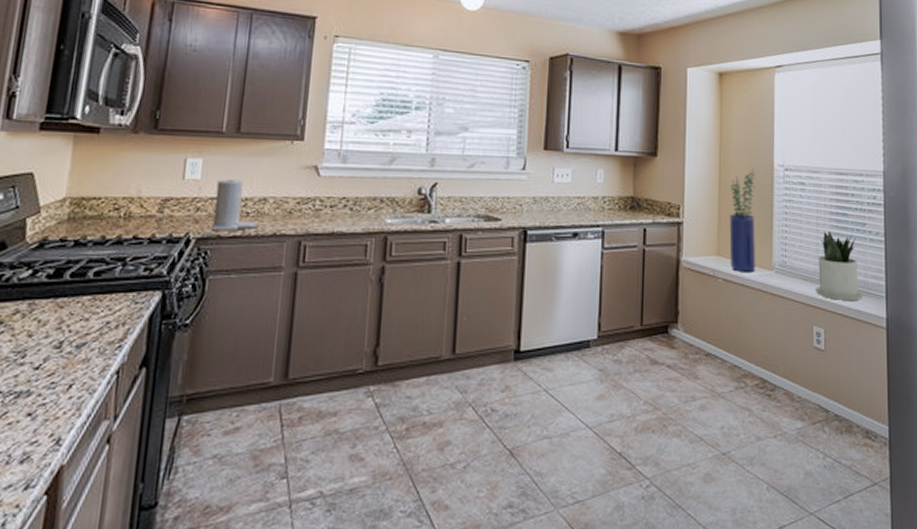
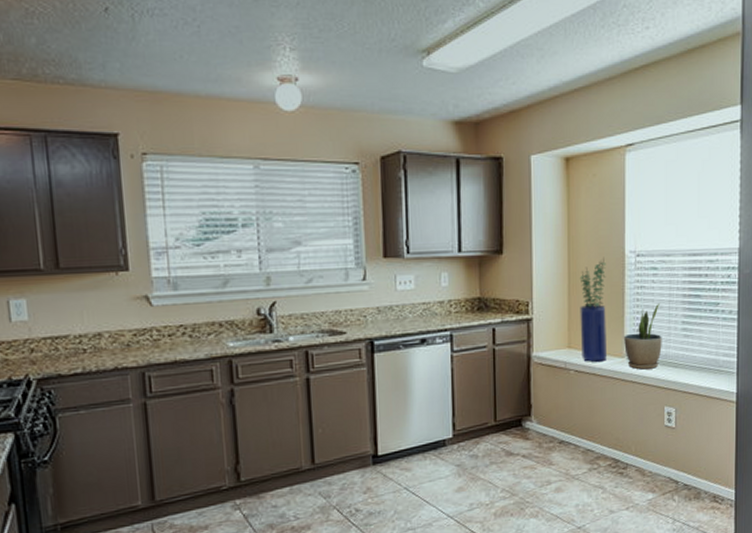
paper towel: present [212,178,259,232] -> none [46,316,99,371]
potted plant: none [773,219,810,285] -> present [624,304,662,370]
planter: present [816,231,863,302] -> none [667,314,714,381]

